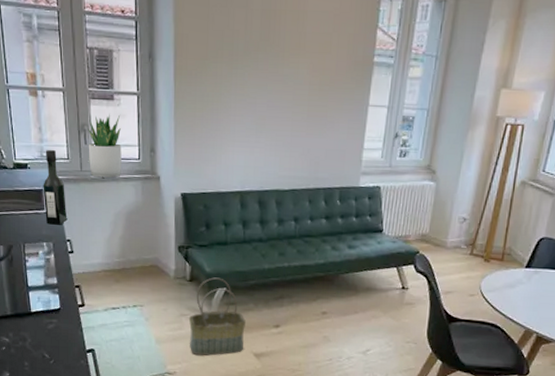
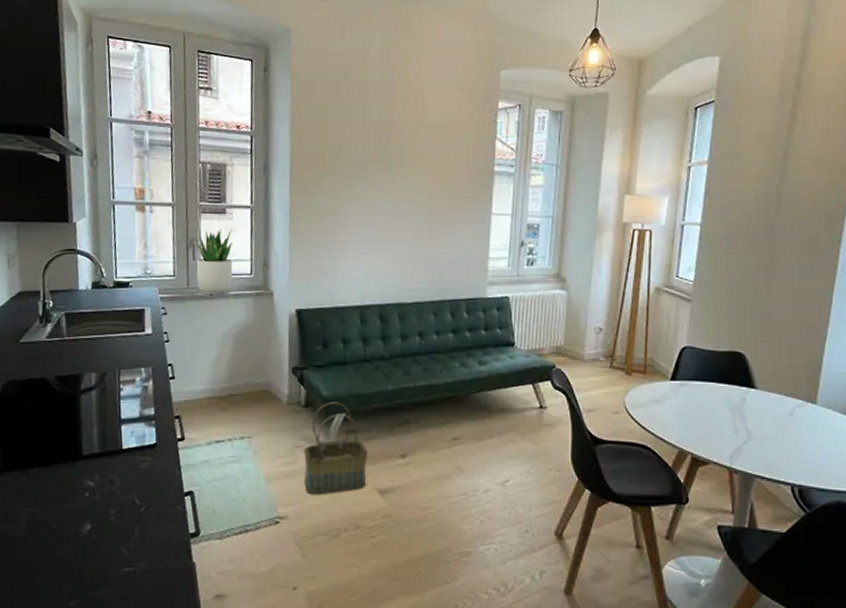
bottle: present [43,149,67,225] -> none [144,266,170,348]

